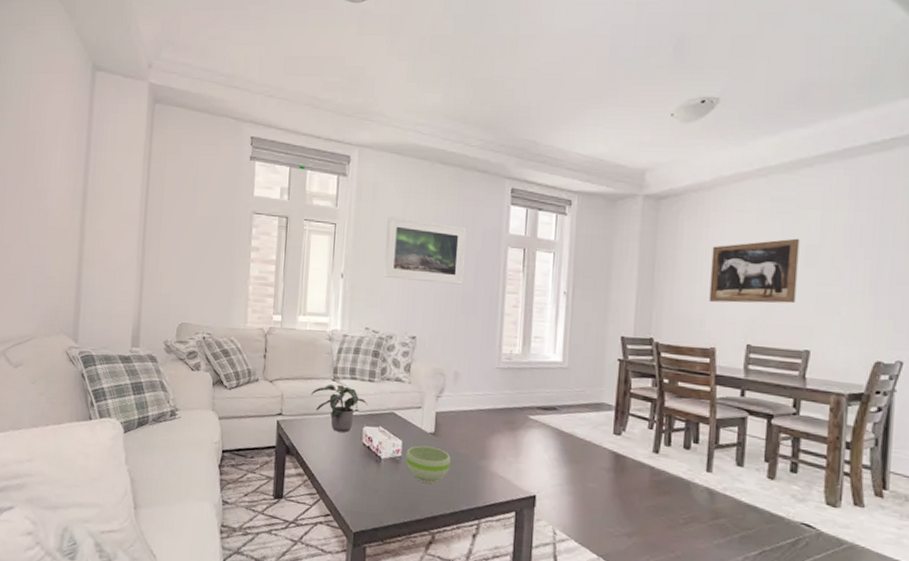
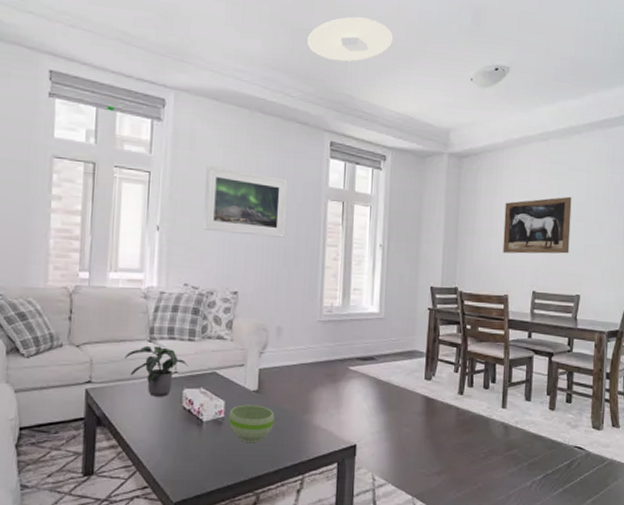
ceiling light: none [488,61,582,107] -> present [307,16,394,62]

